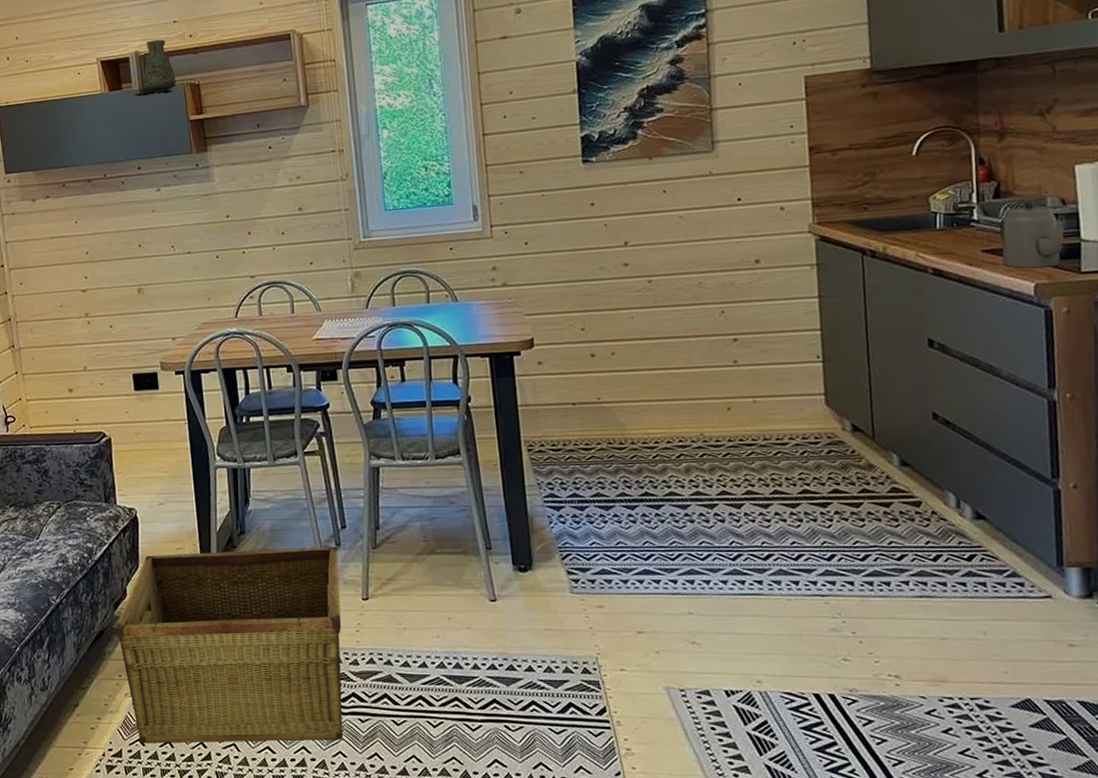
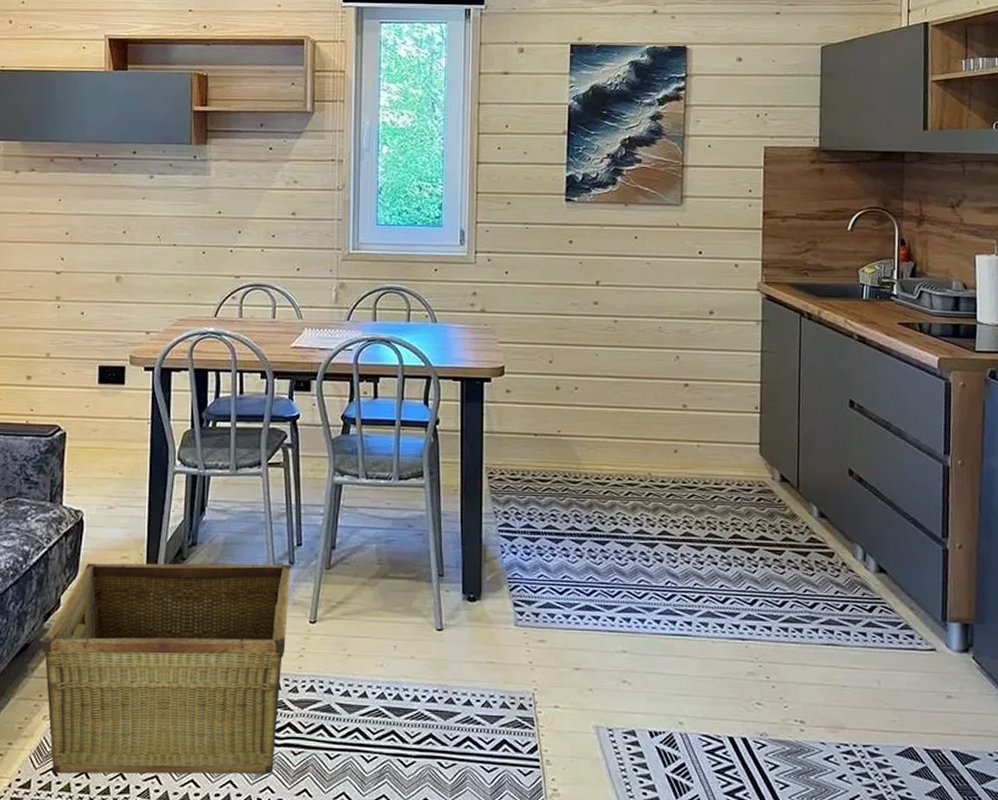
books: present [128,50,174,97] -> none [137,33,181,81]
decorative vase: present [143,39,177,92] -> none [150,25,185,78]
teapot: present [999,200,1066,269] -> none [914,282,966,344]

